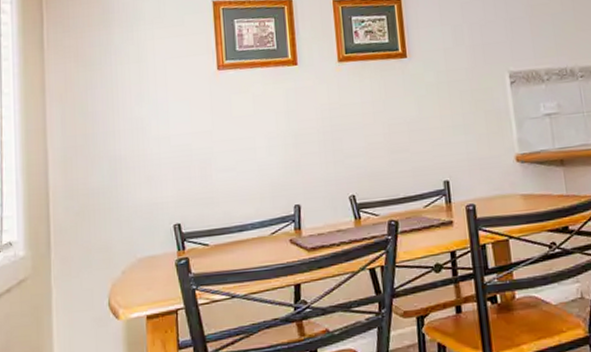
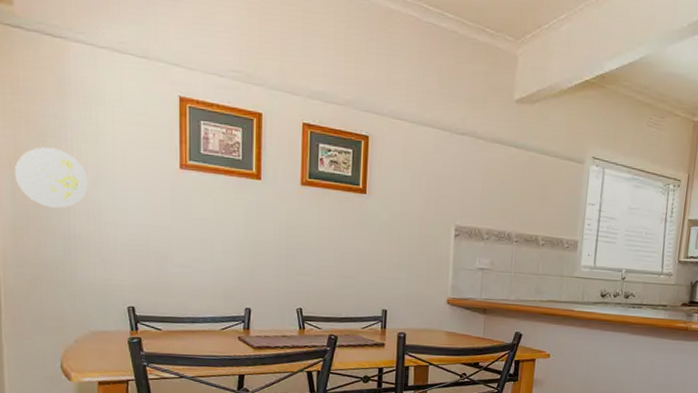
decorative plate: none [65,74,132,134] -> present [15,147,88,208]

